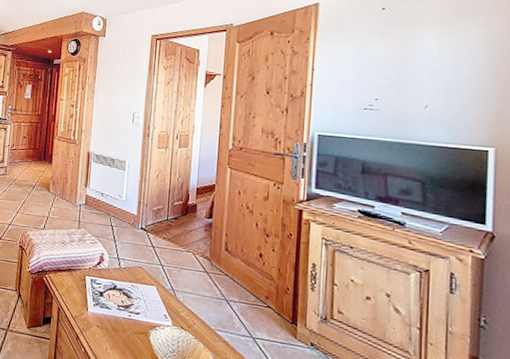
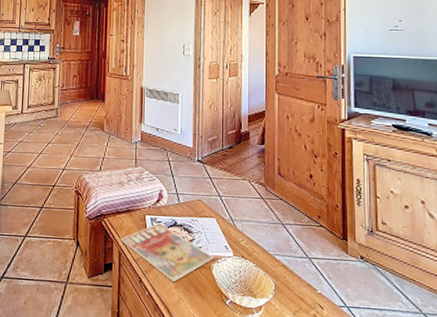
magazine: none [60,284,153,343] -> present [121,222,215,282]

